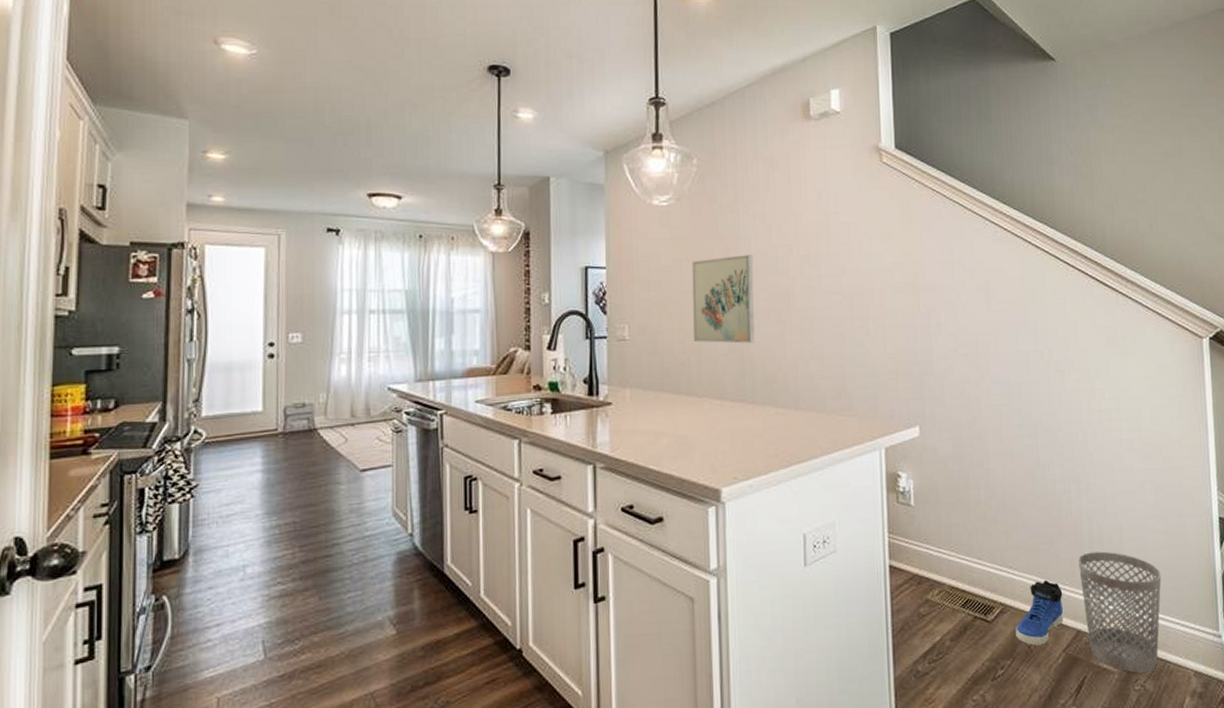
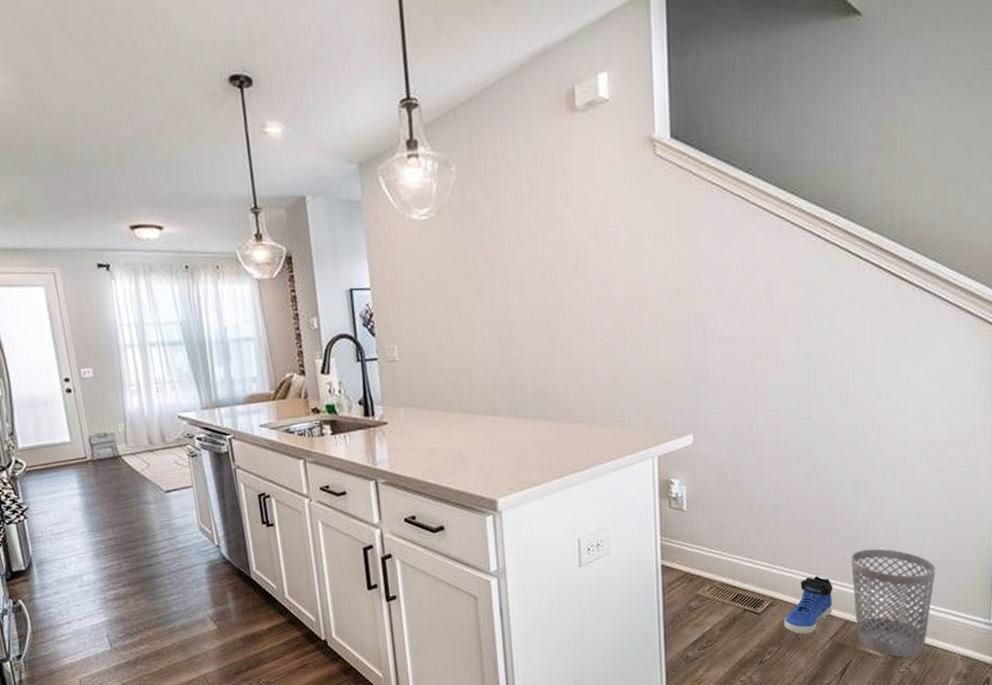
wall art: present [692,255,755,344] -> none [456,267,524,360]

